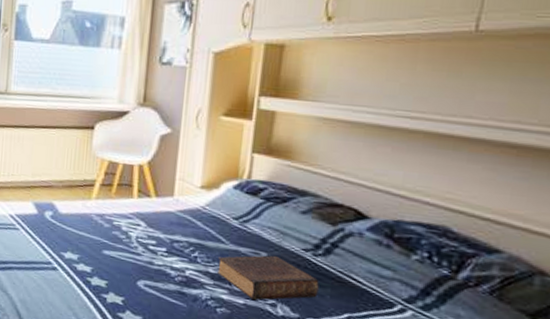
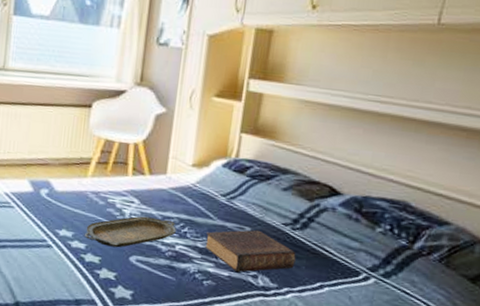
serving tray: none [89,239,186,272] -> present [84,216,176,248]

